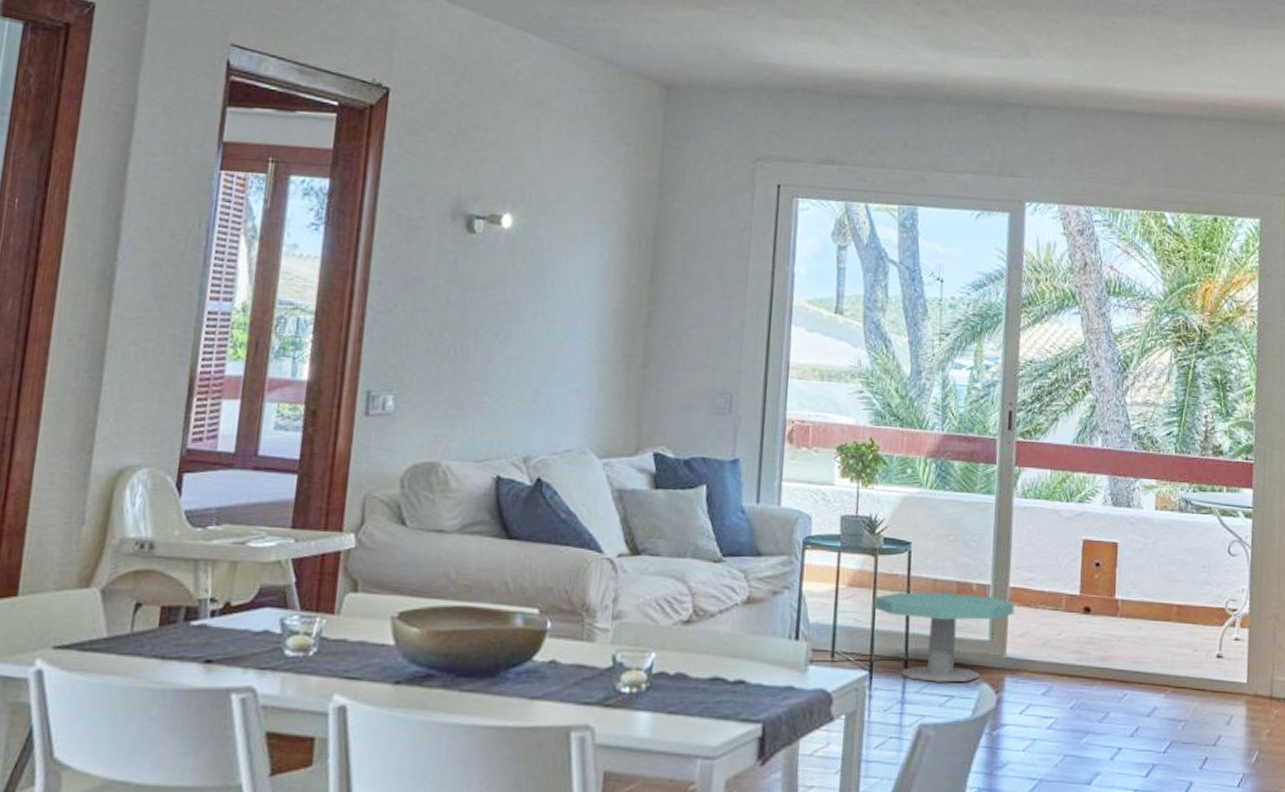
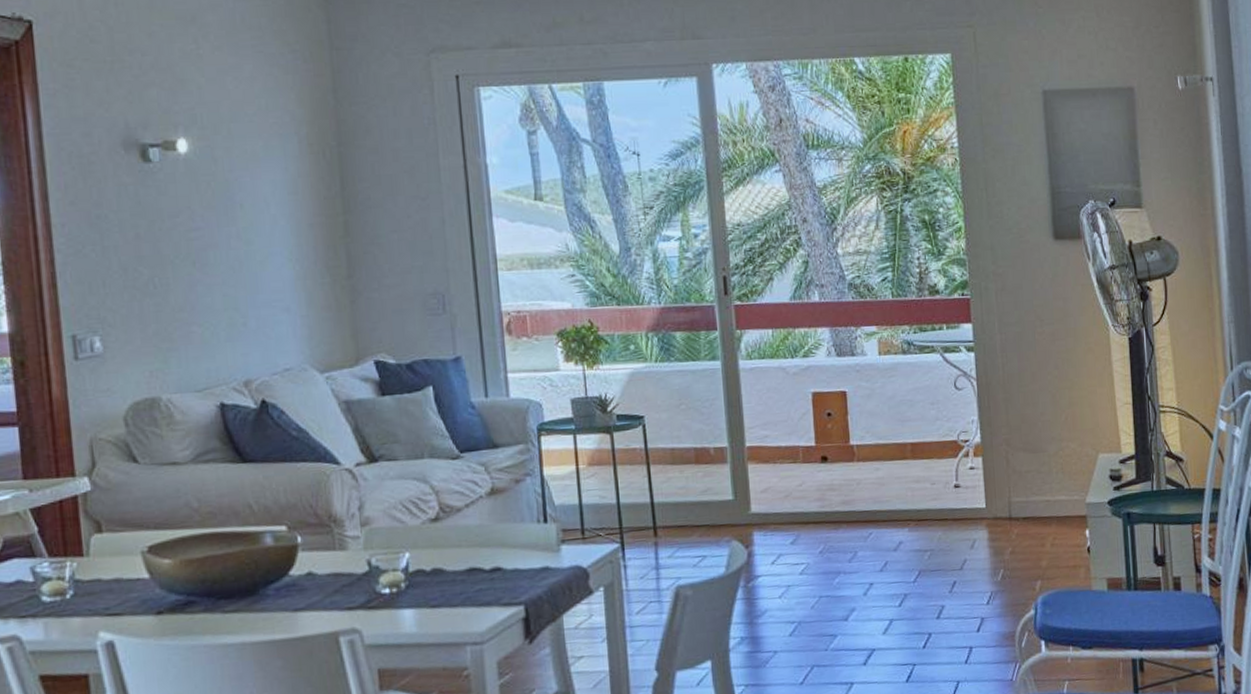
side table: present [873,592,1015,683] -> none [615,458,754,546]

